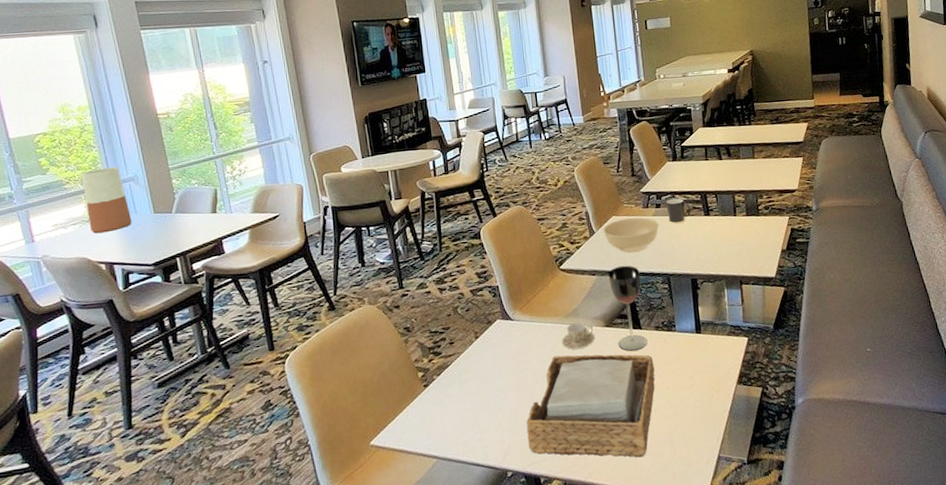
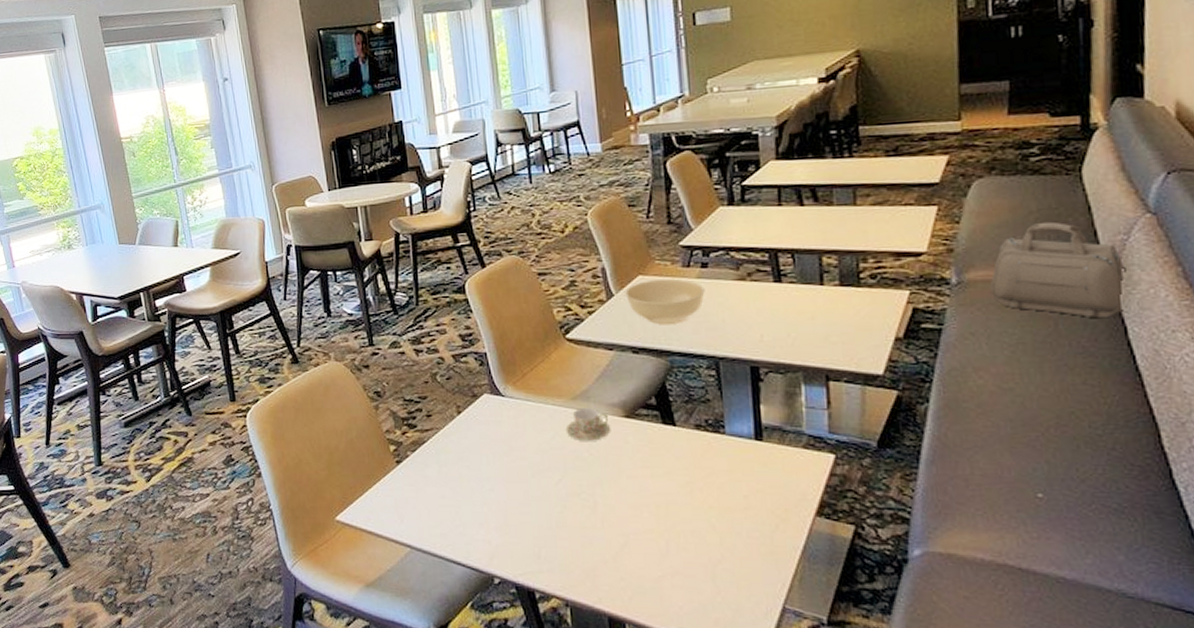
vase: present [82,167,132,234] -> none [54,193,99,262]
napkin holder: present [526,354,655,458] -> none [518,446,694,590]
wineglass: present [608,265,648,351] -> none [631,340,684,452]
mug: present [666,198,691,225] -> none [716,256,753,292]
handbag: none [834,165,909,228] -> present [989,221,1127,319]

